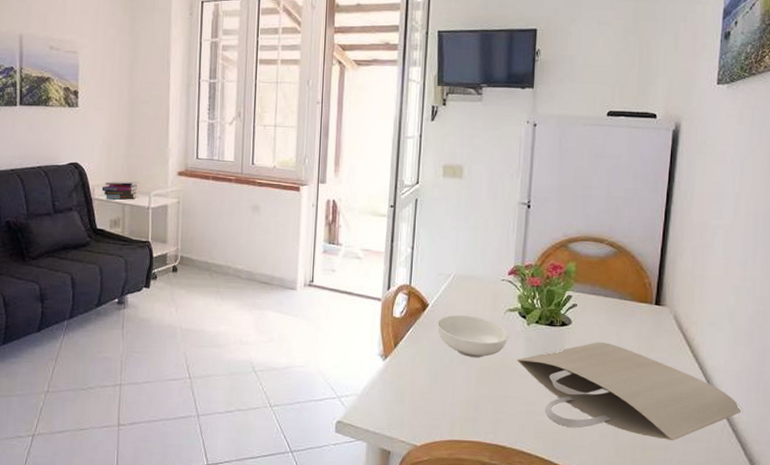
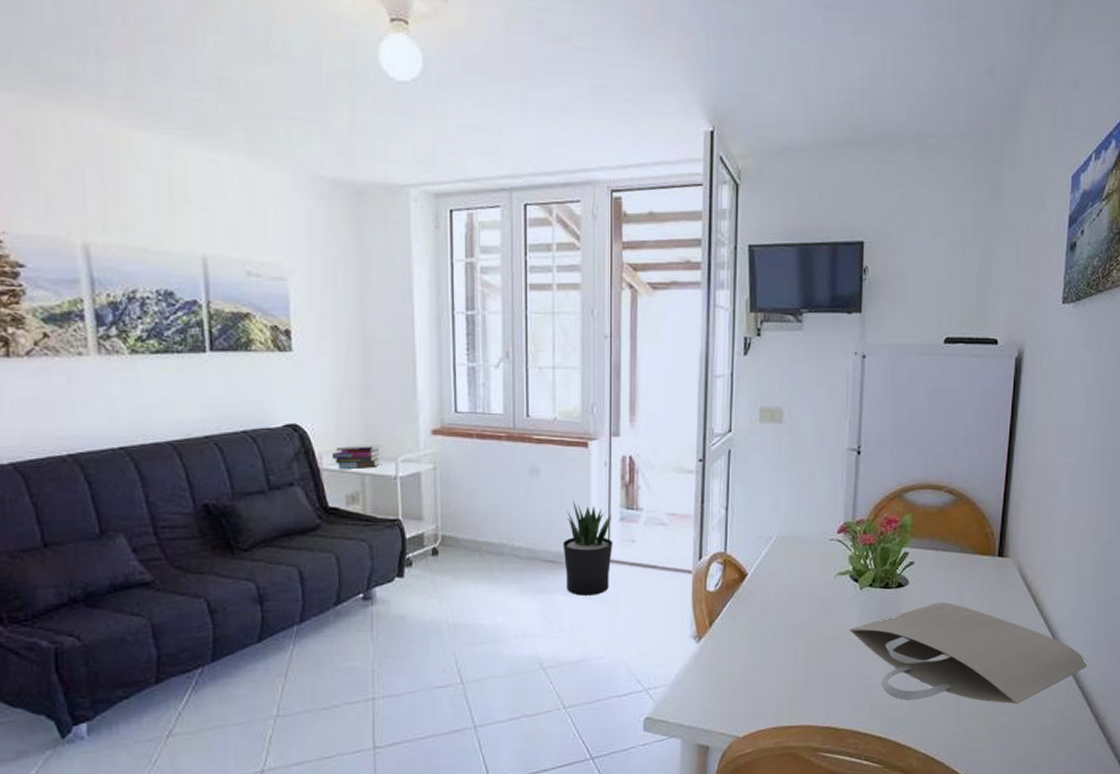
planter: none [275,234,317,314] -> present [563,501,612,596]
bowl: present [437,314,509,357] -> none [757,583,840,631]

